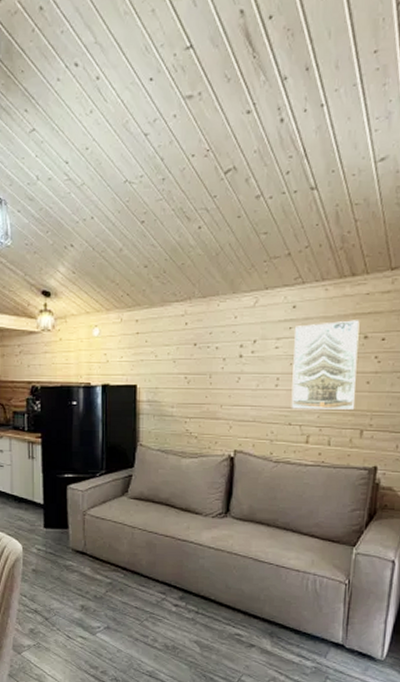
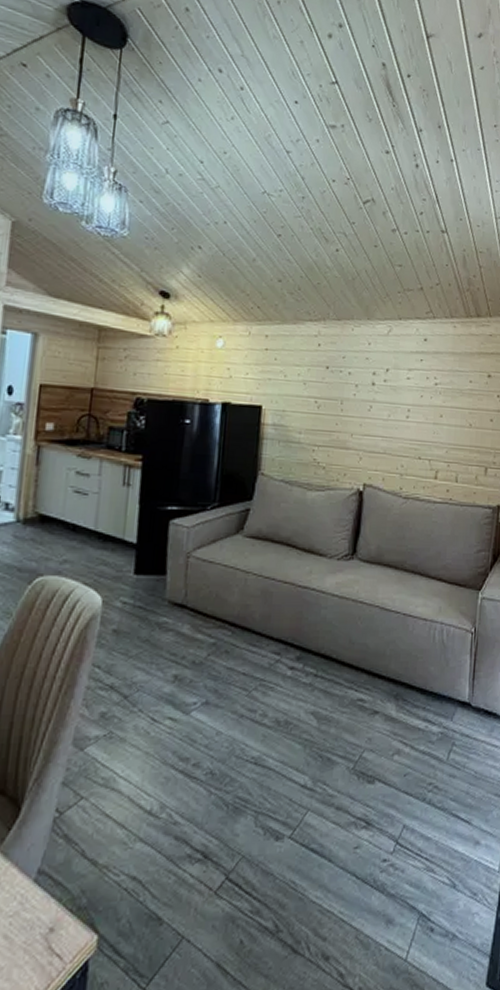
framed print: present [291,320,360,410] -> none [421,358,484,446]

